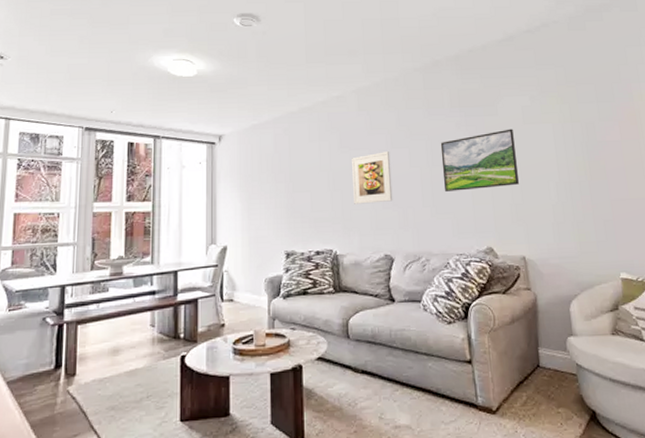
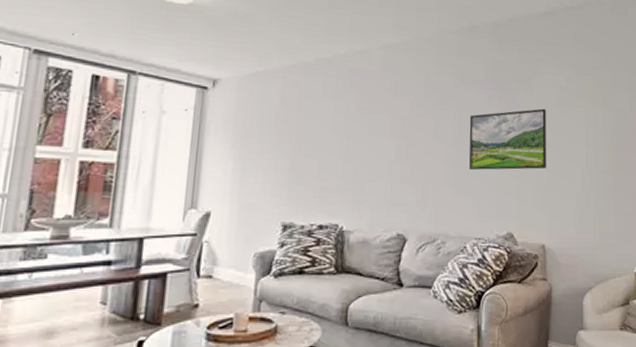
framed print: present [352,151,393,204] -> none [368,119,414,176]

